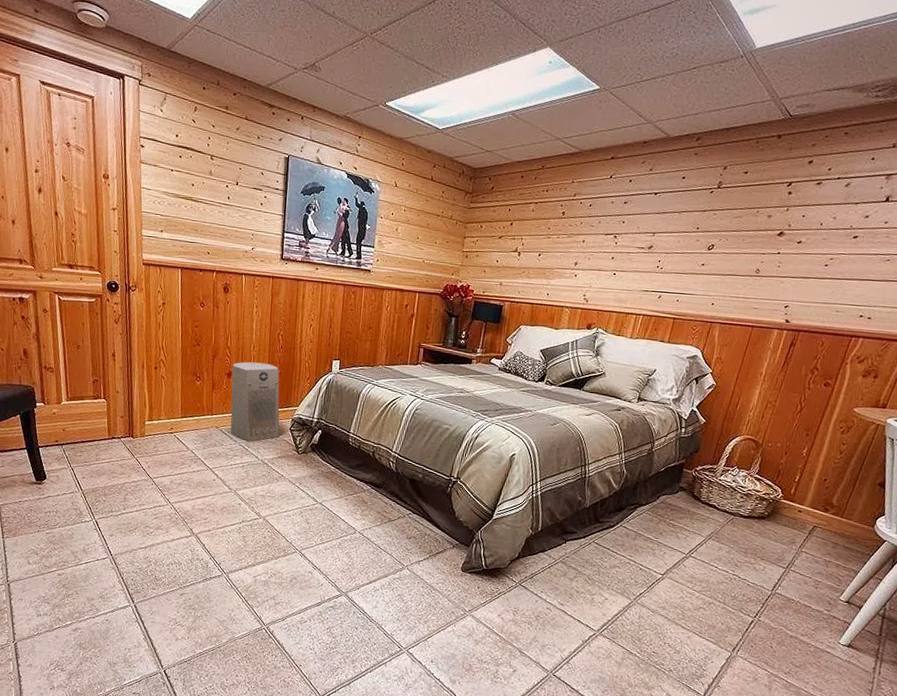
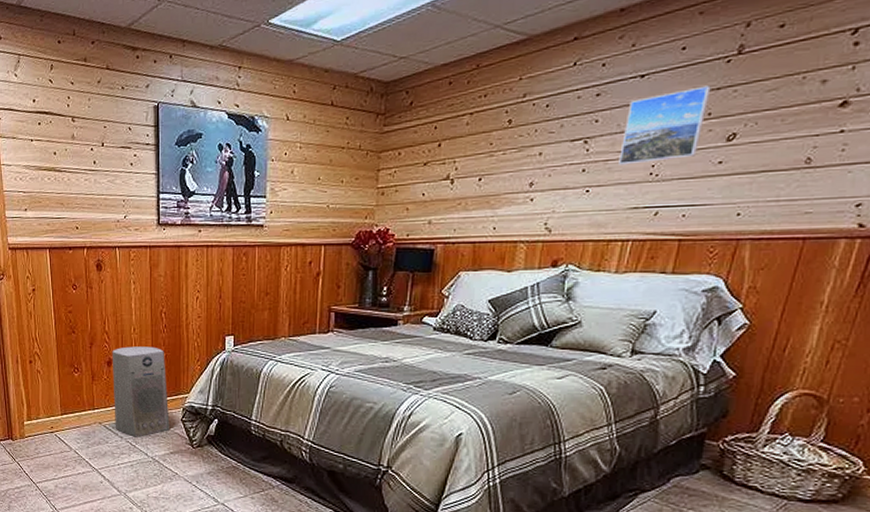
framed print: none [637,207,700,259] -> present [619,85,711,165]

